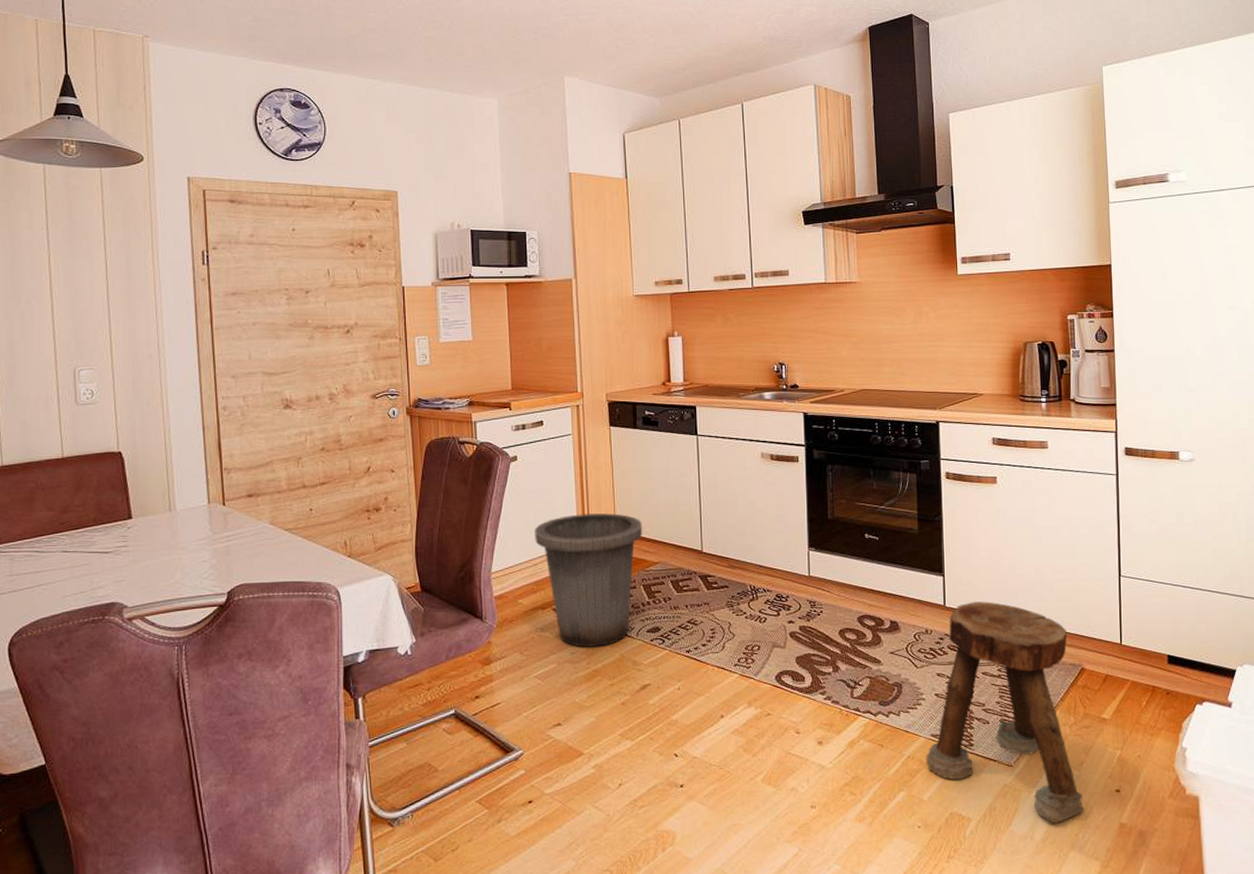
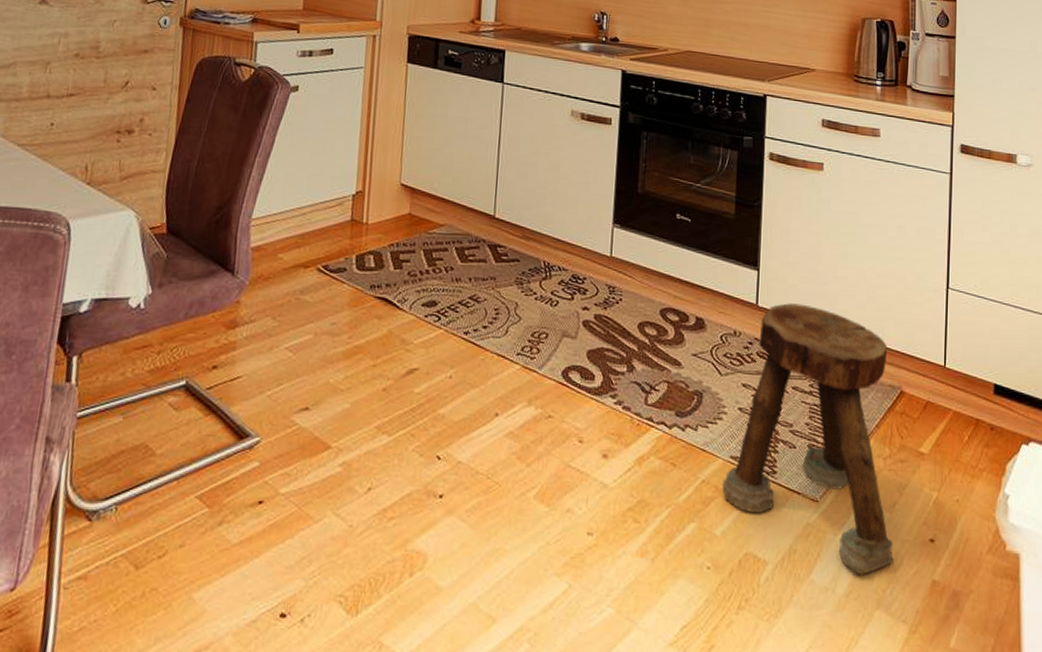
trash can: present [535,513,643,647] -> none [306,160,431,318]

